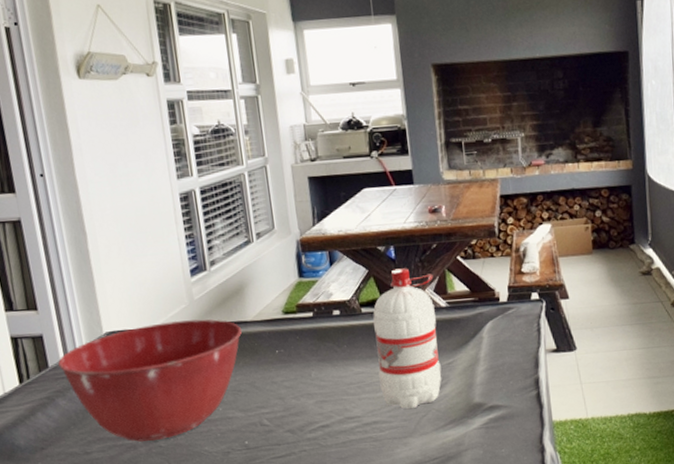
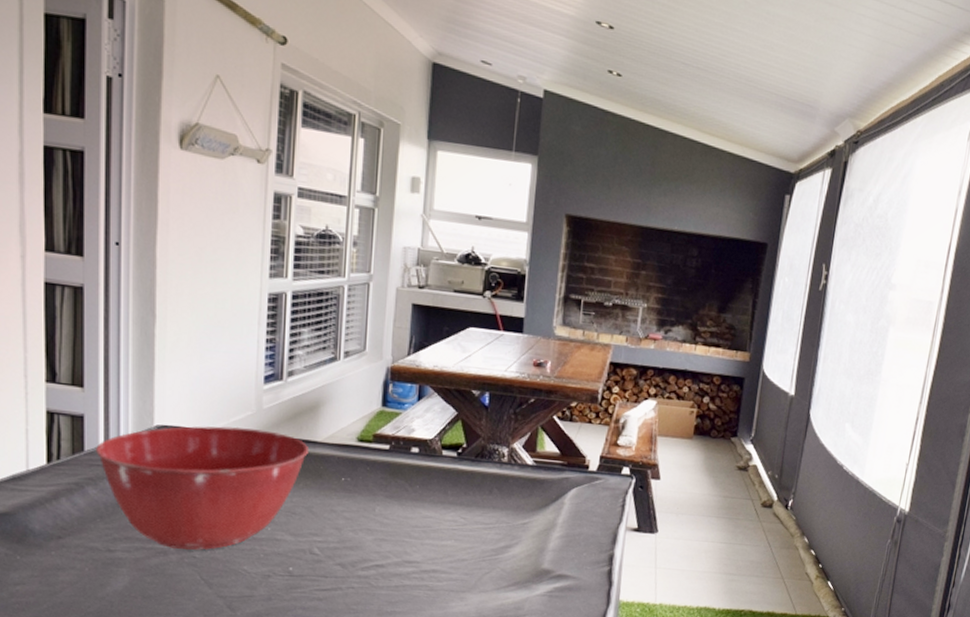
water bottle: present [373,268,442,410] -> none [447,416,525,564]

